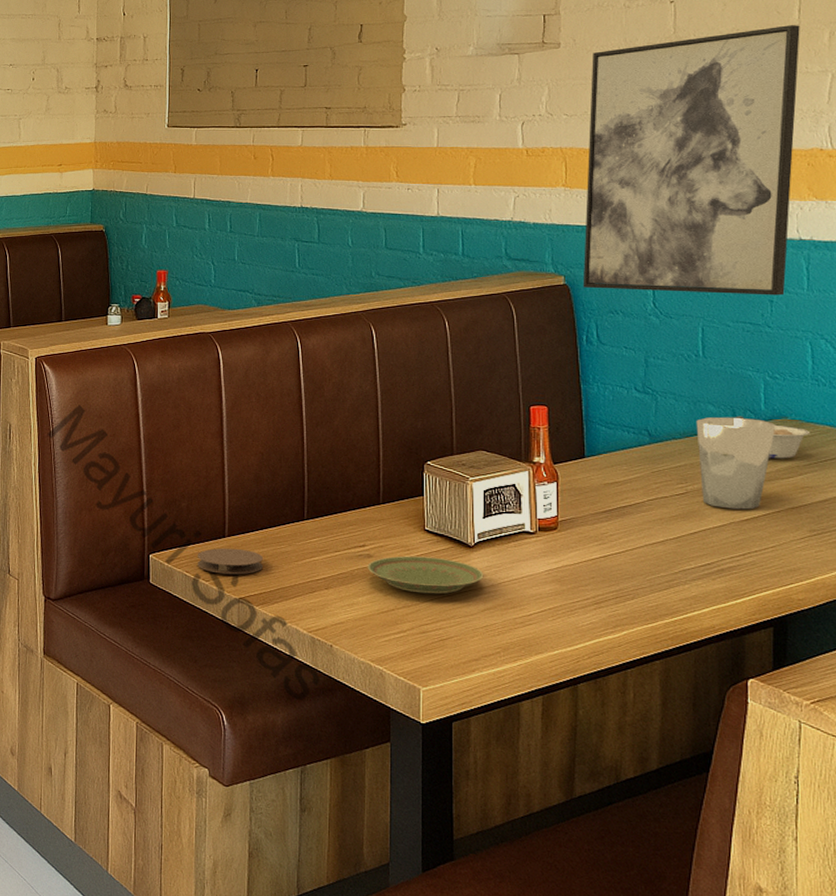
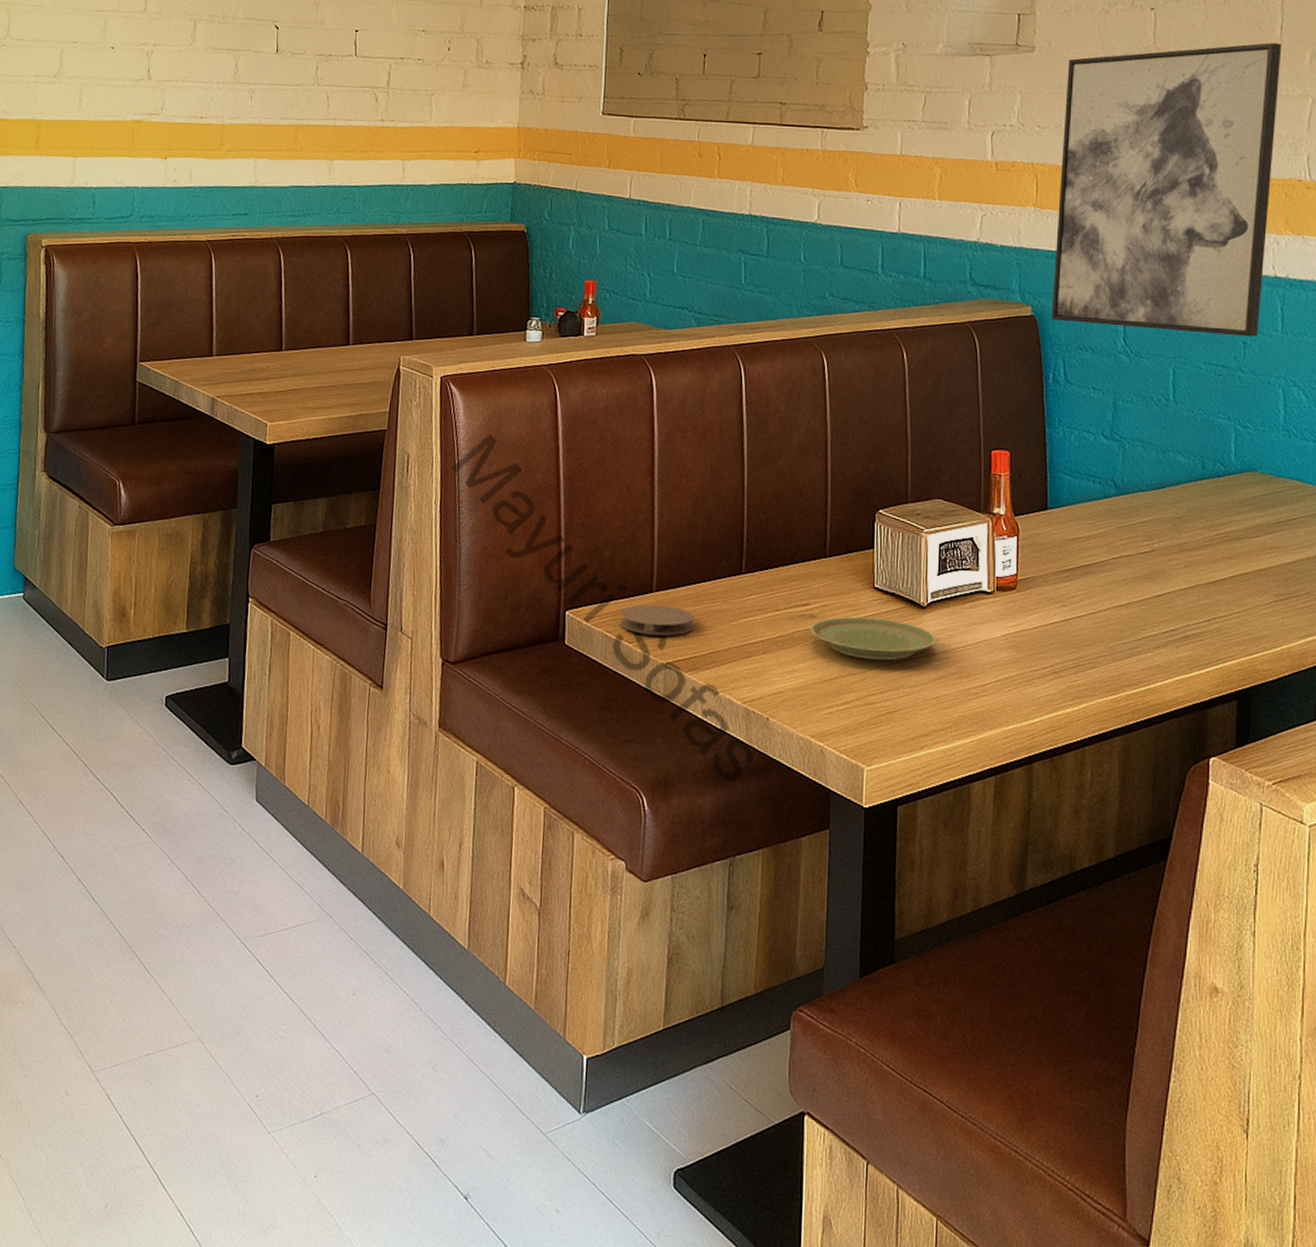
drinking glass: present [696,416,776,510] -> none [1164,468,1246,571]
legume: present [735,416,811,459] -> none [1204,467,1280,516]

